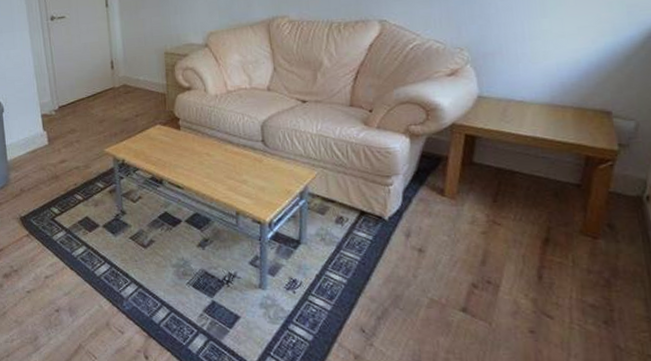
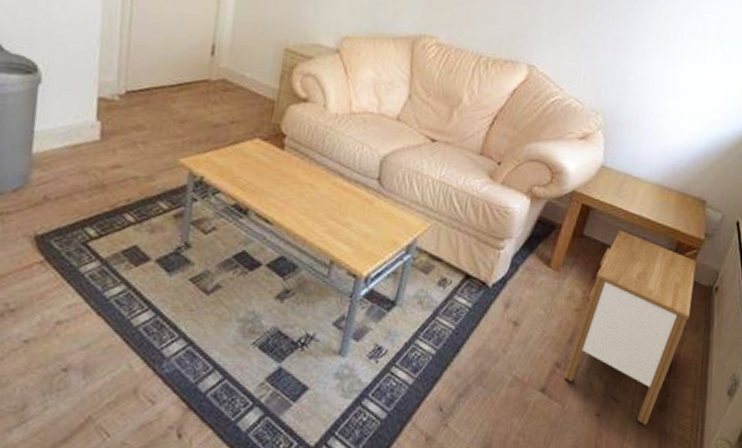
nightstand: none [484,153,621,341] -> present [564,230,697,426]

